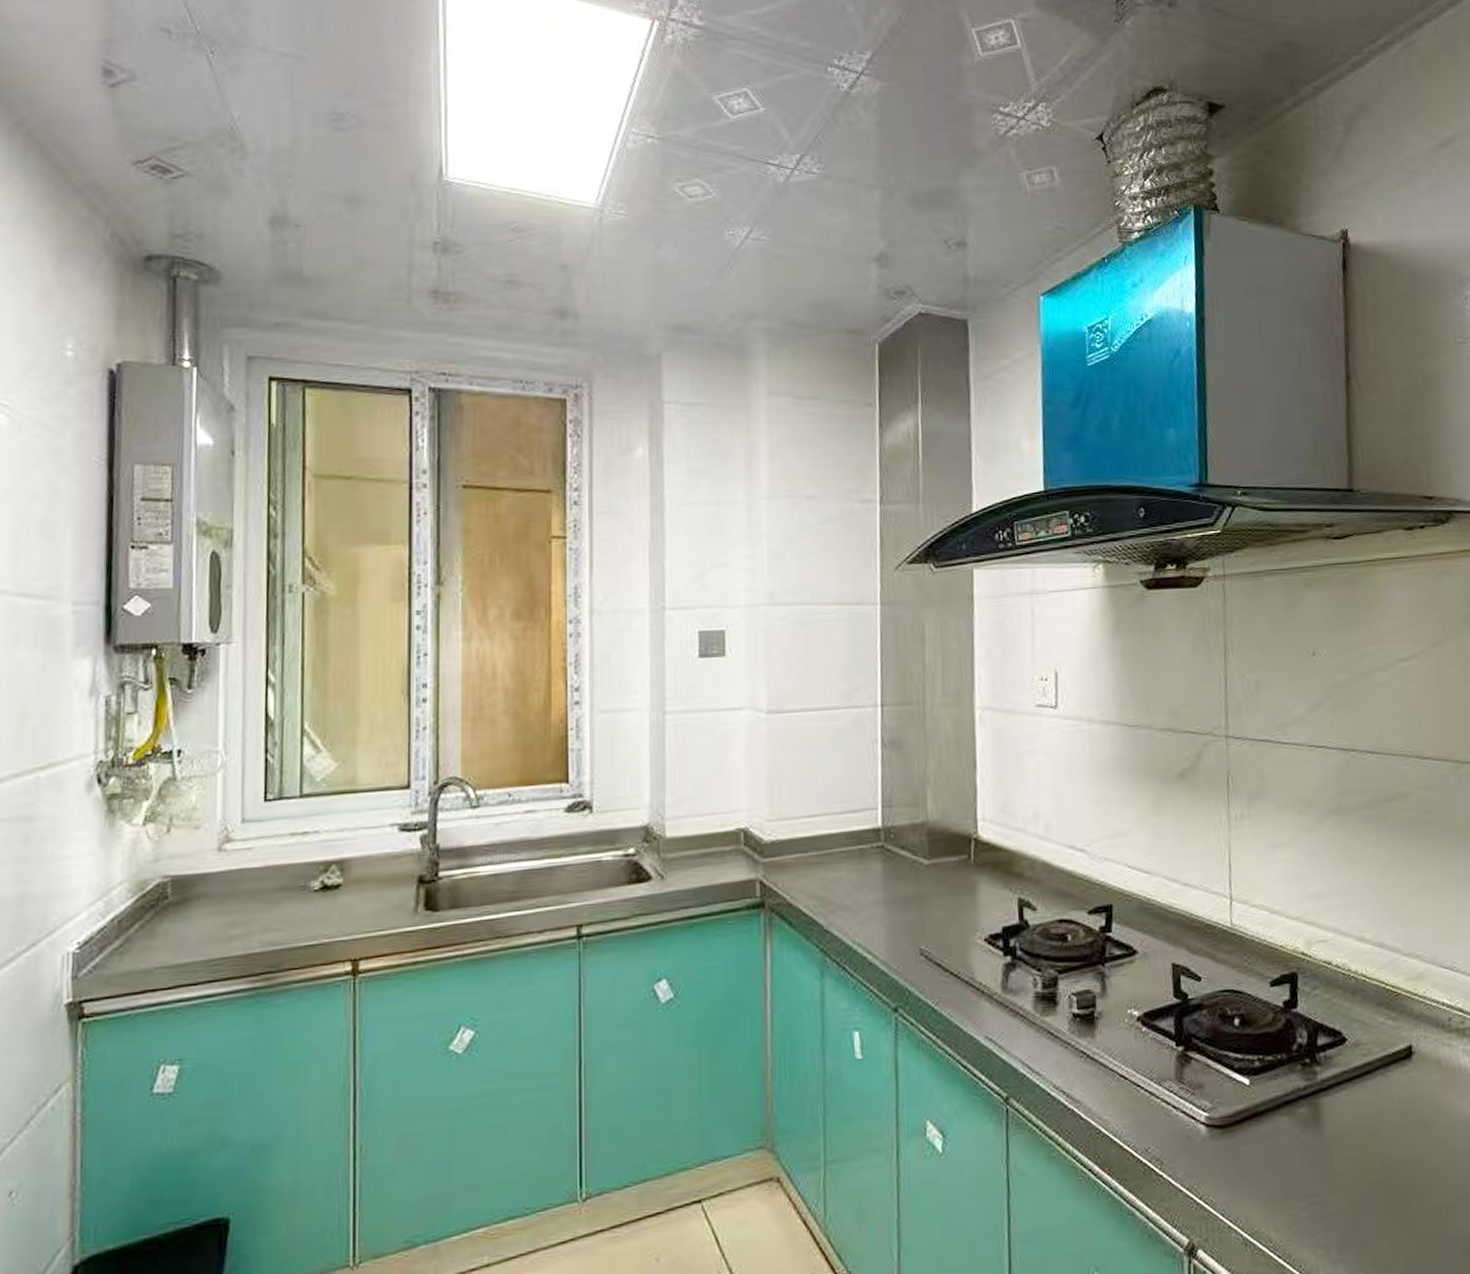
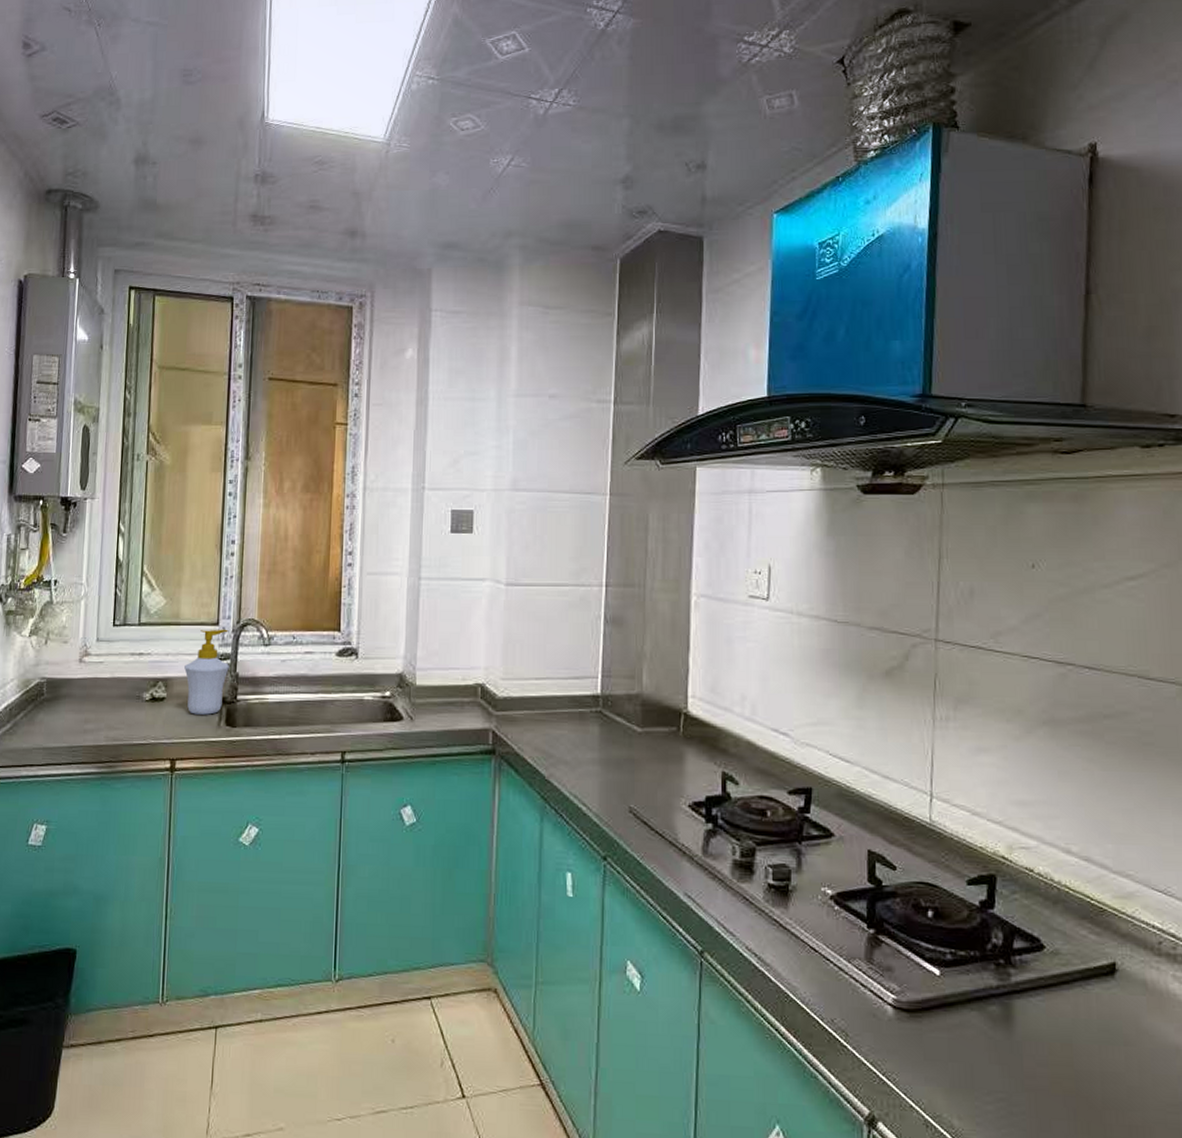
soap bottle: none [366,792,428,901] -> present [184,629,230,715]

